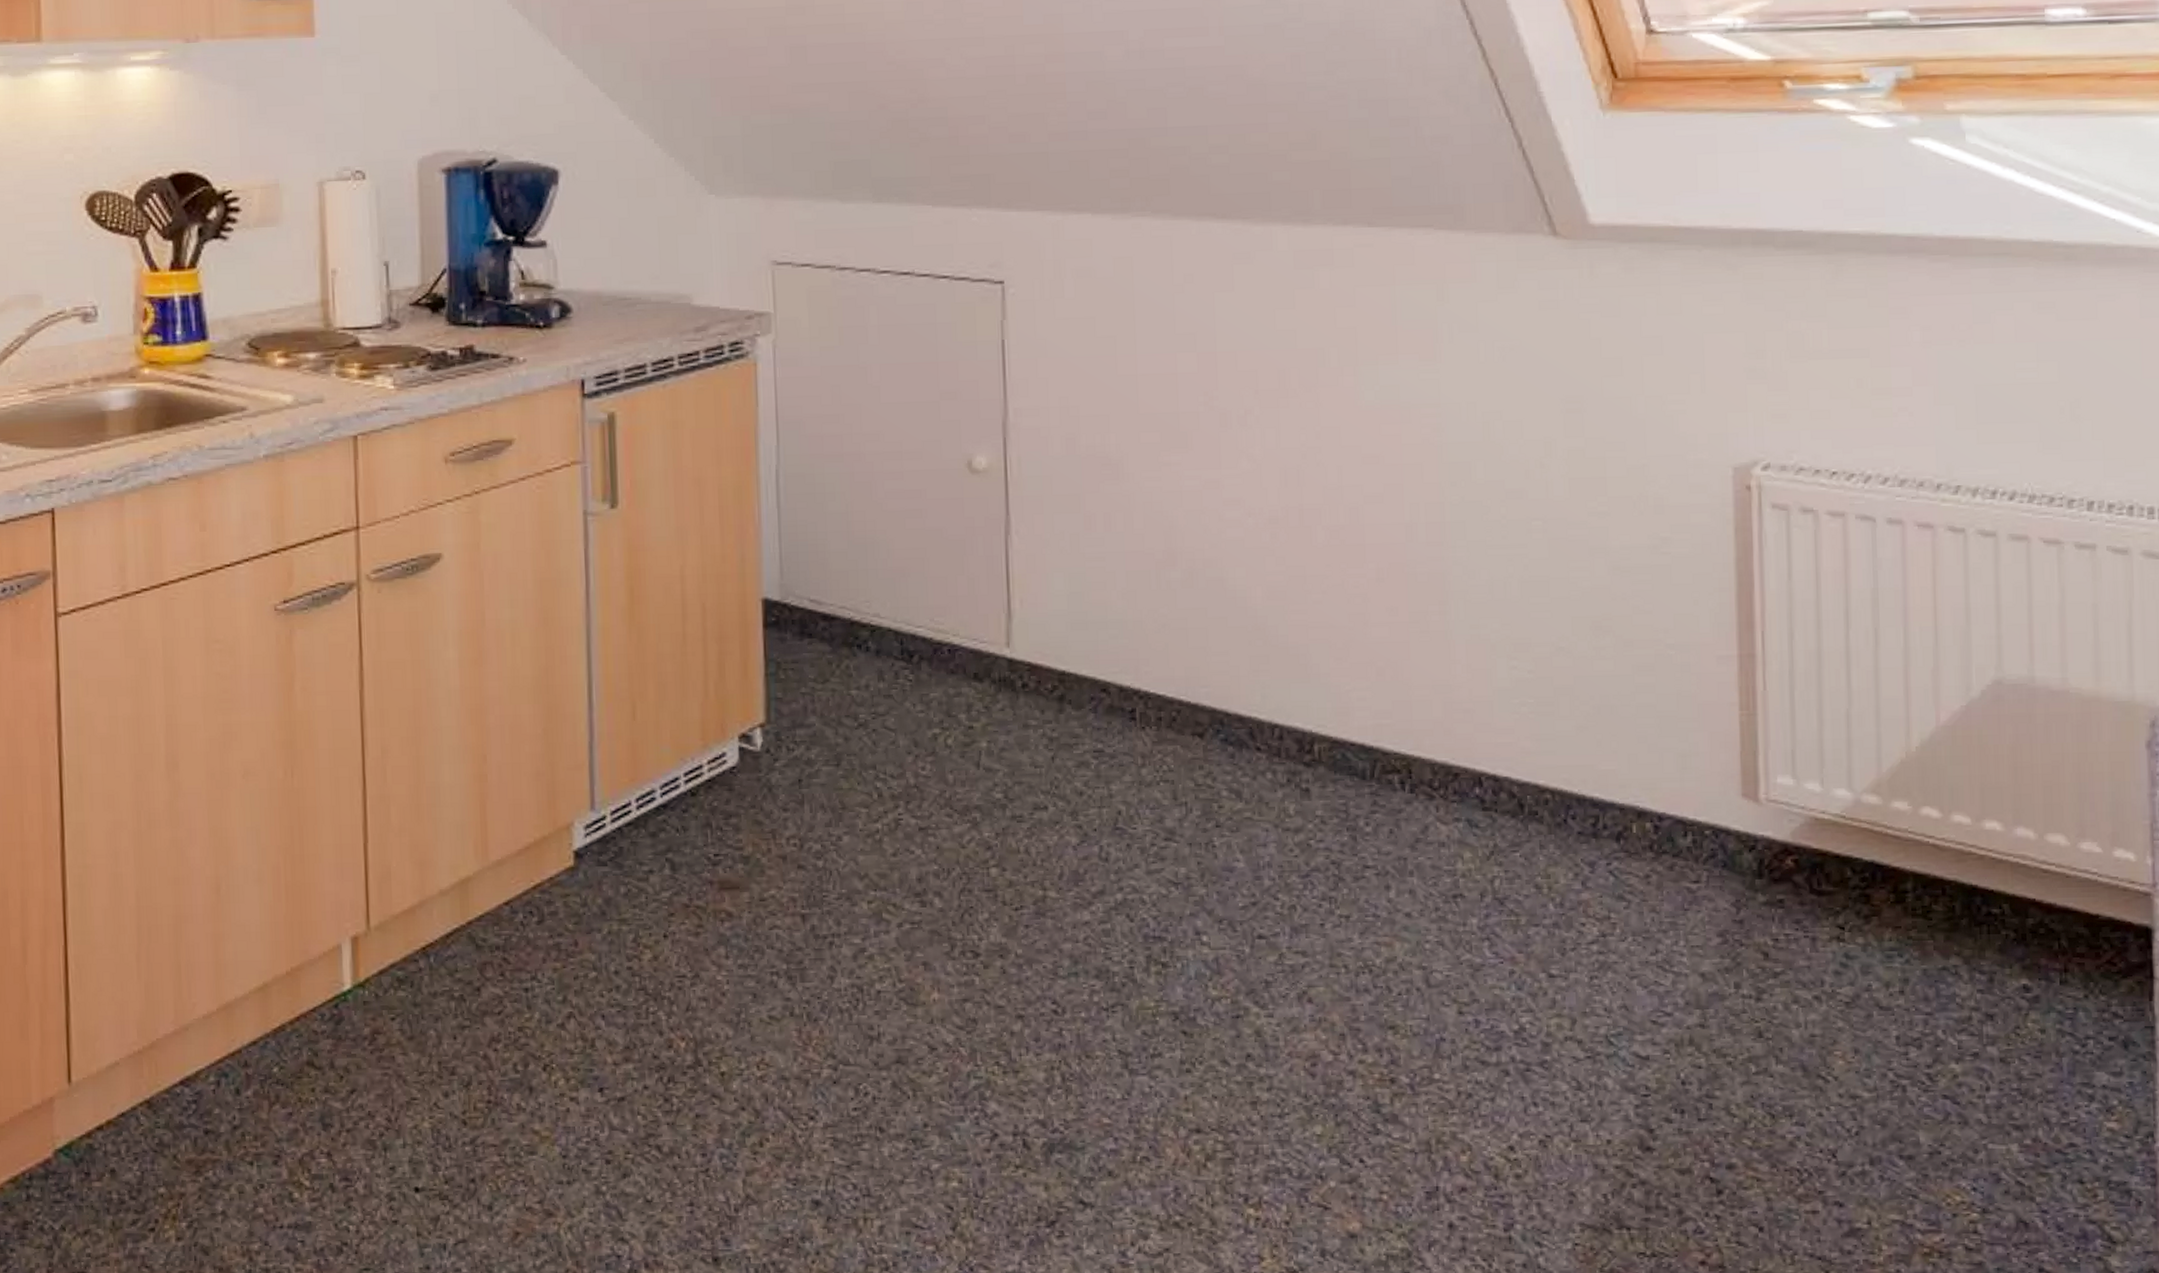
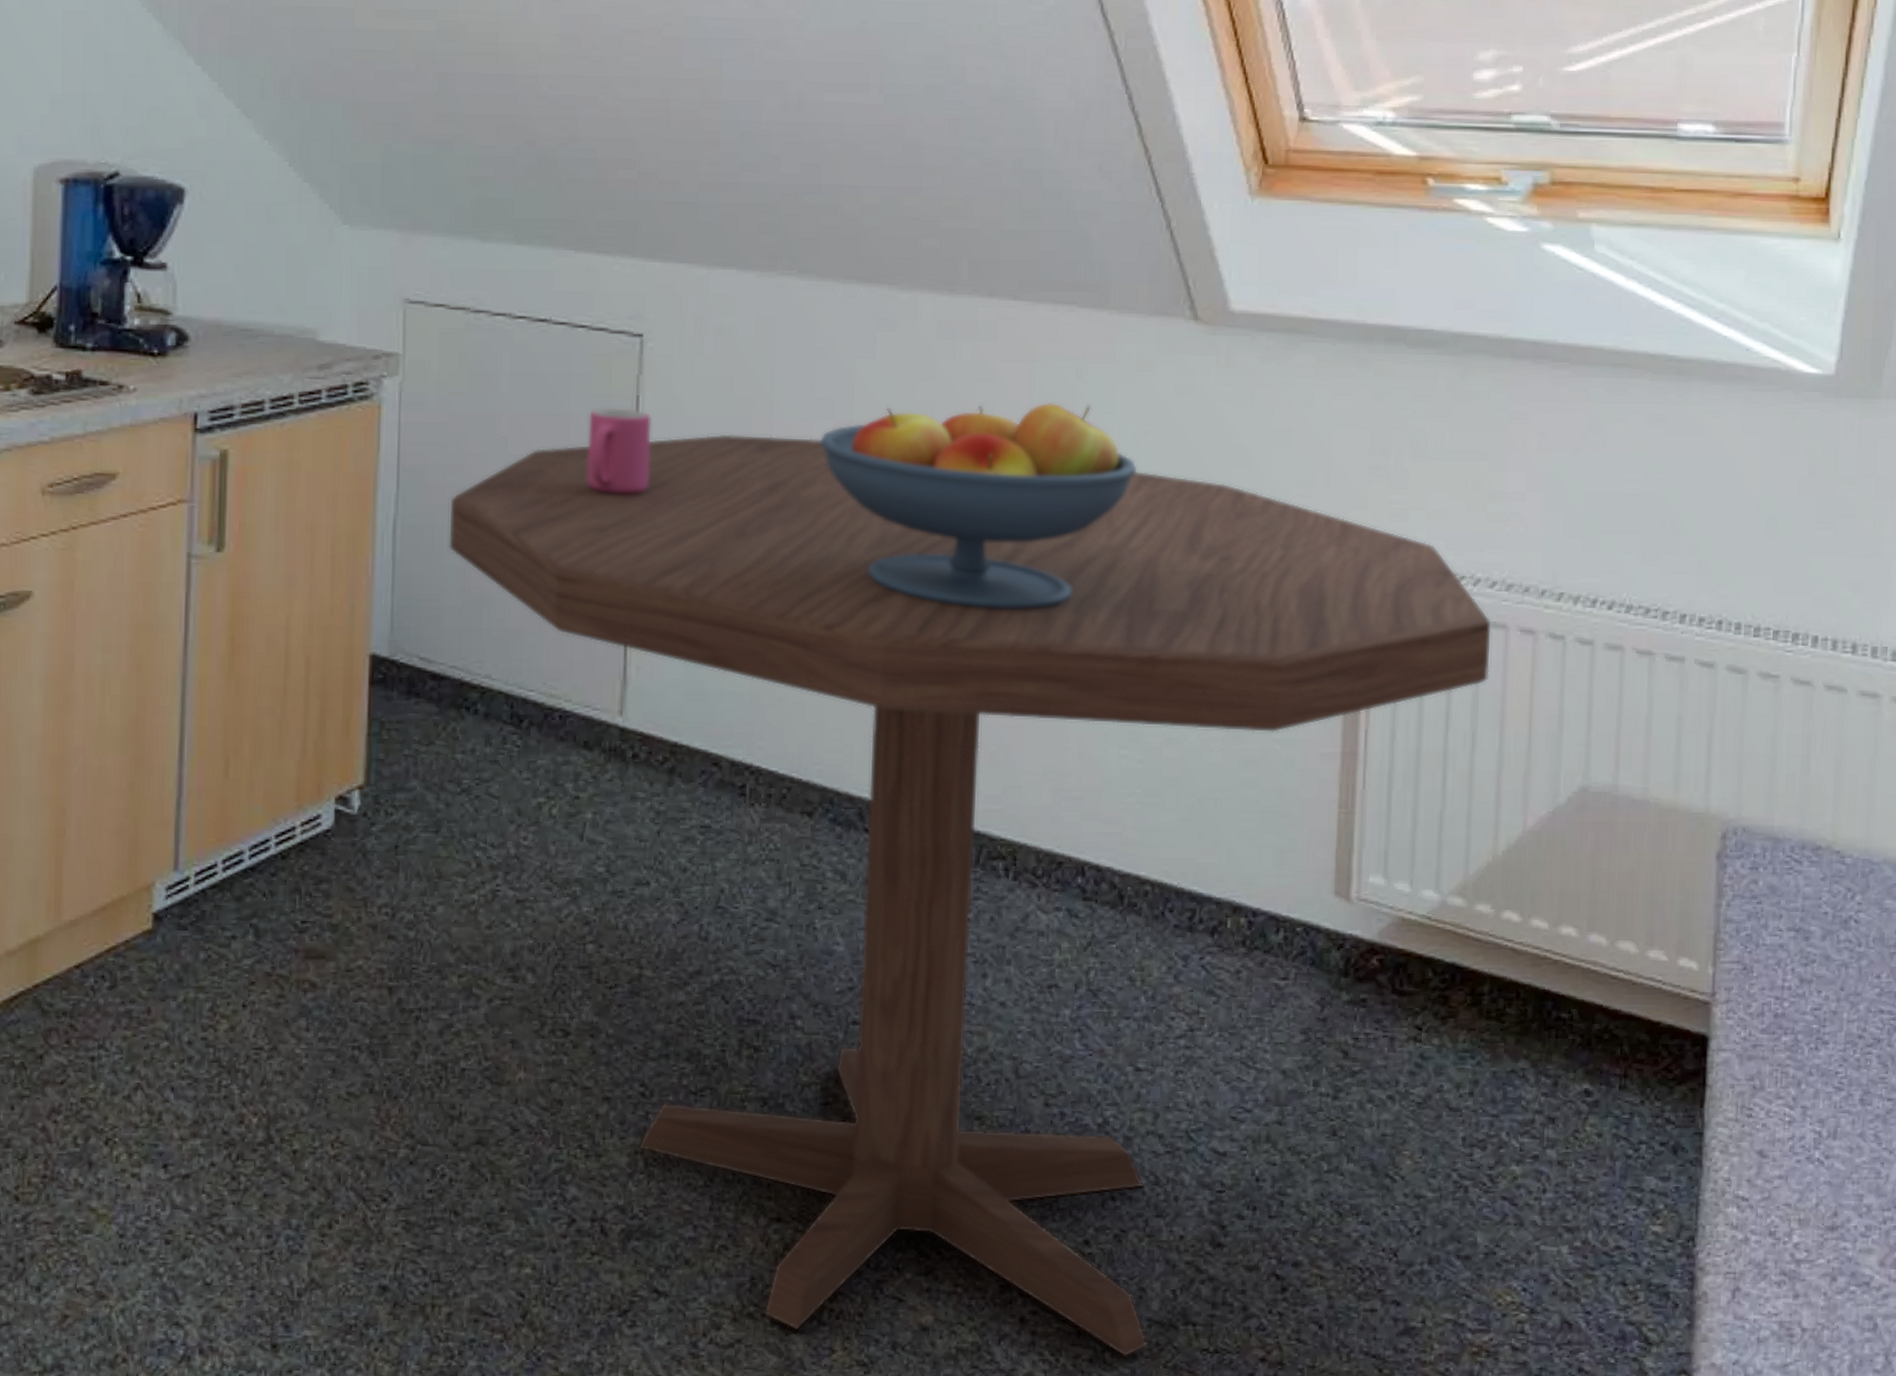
dining table: none [828,371,1888,1262] -> present [448,434,1493,1357]
mug: none [956,351,1020,436] -> present [587,406,652,495]
fruit bowl: none [1182,323,1507,529] -> present [818,402,1138,610]

